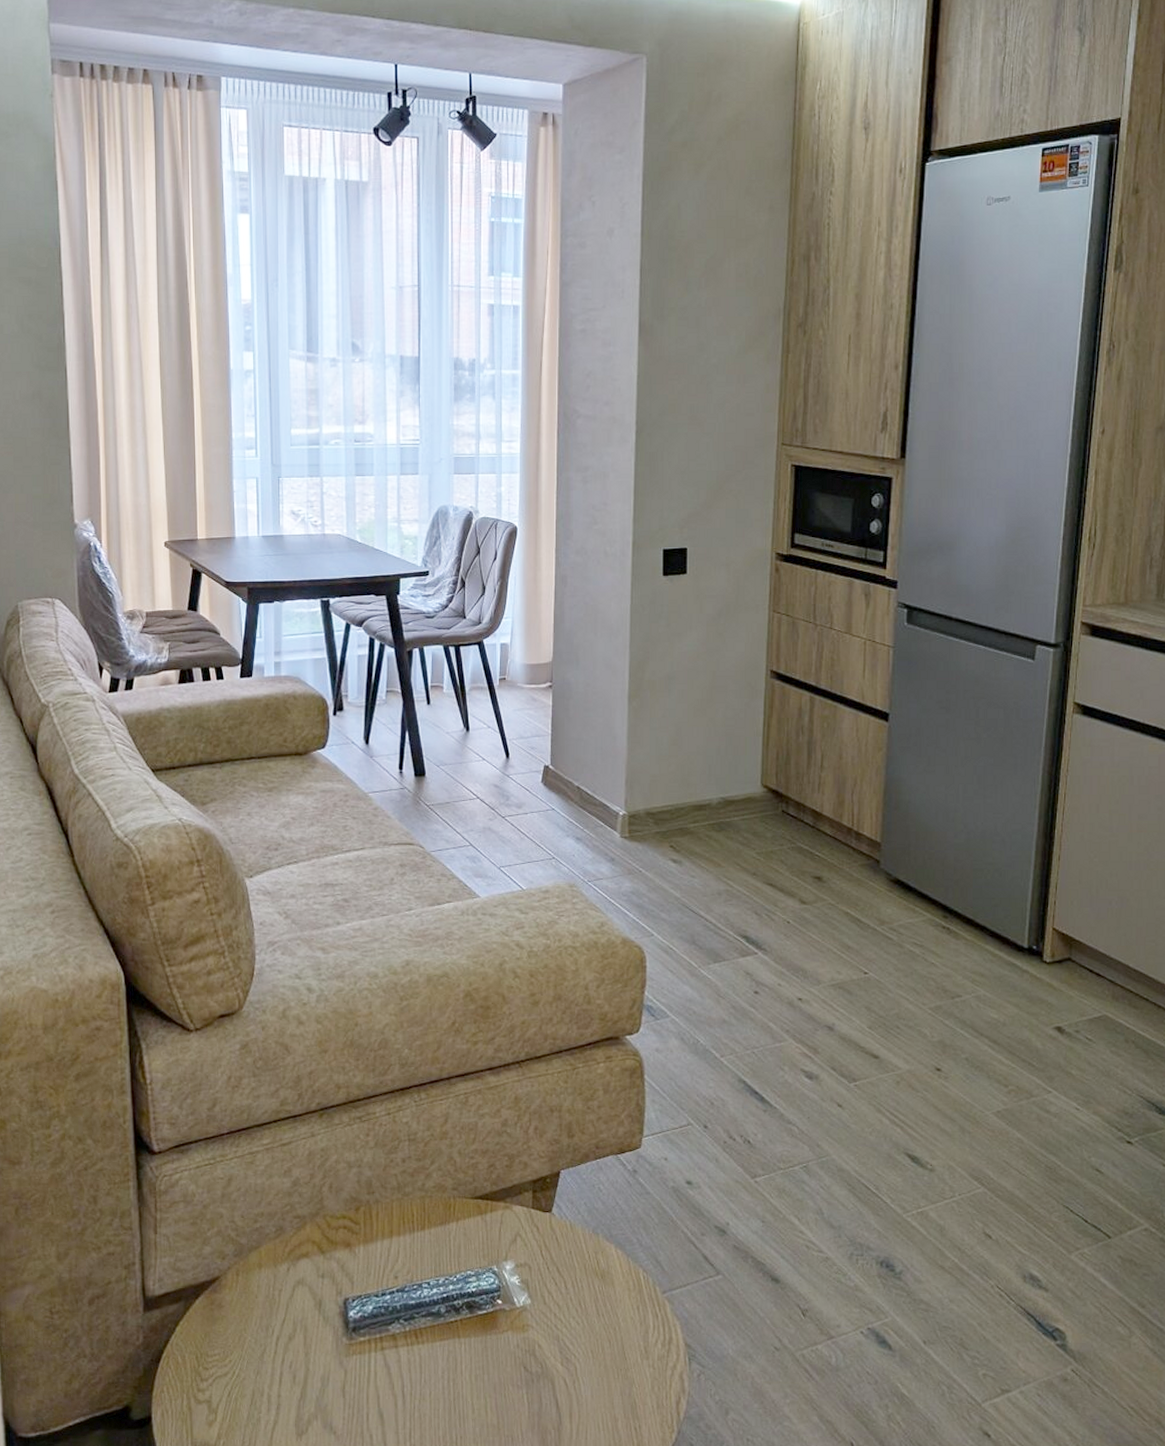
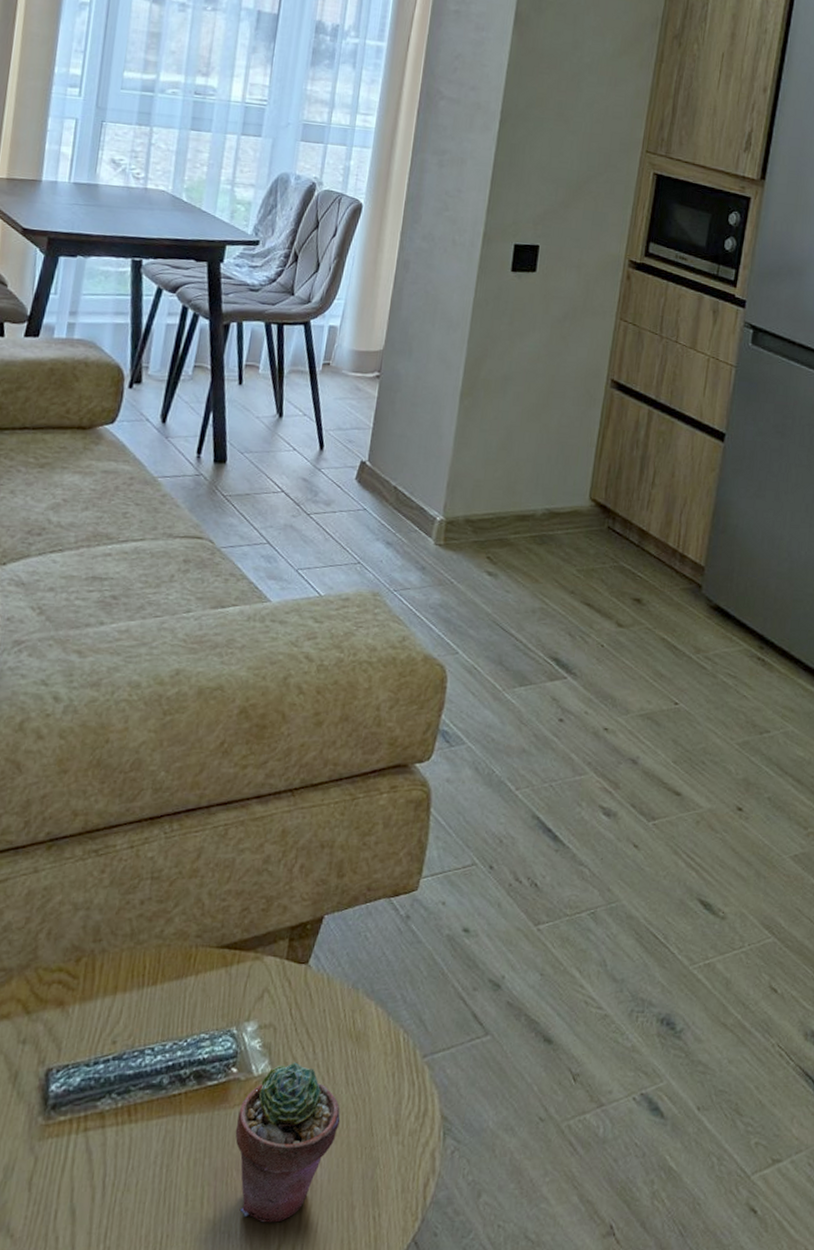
potted succulent: none [507,1296,596,1430] -> present [235,1062,341,1223]

